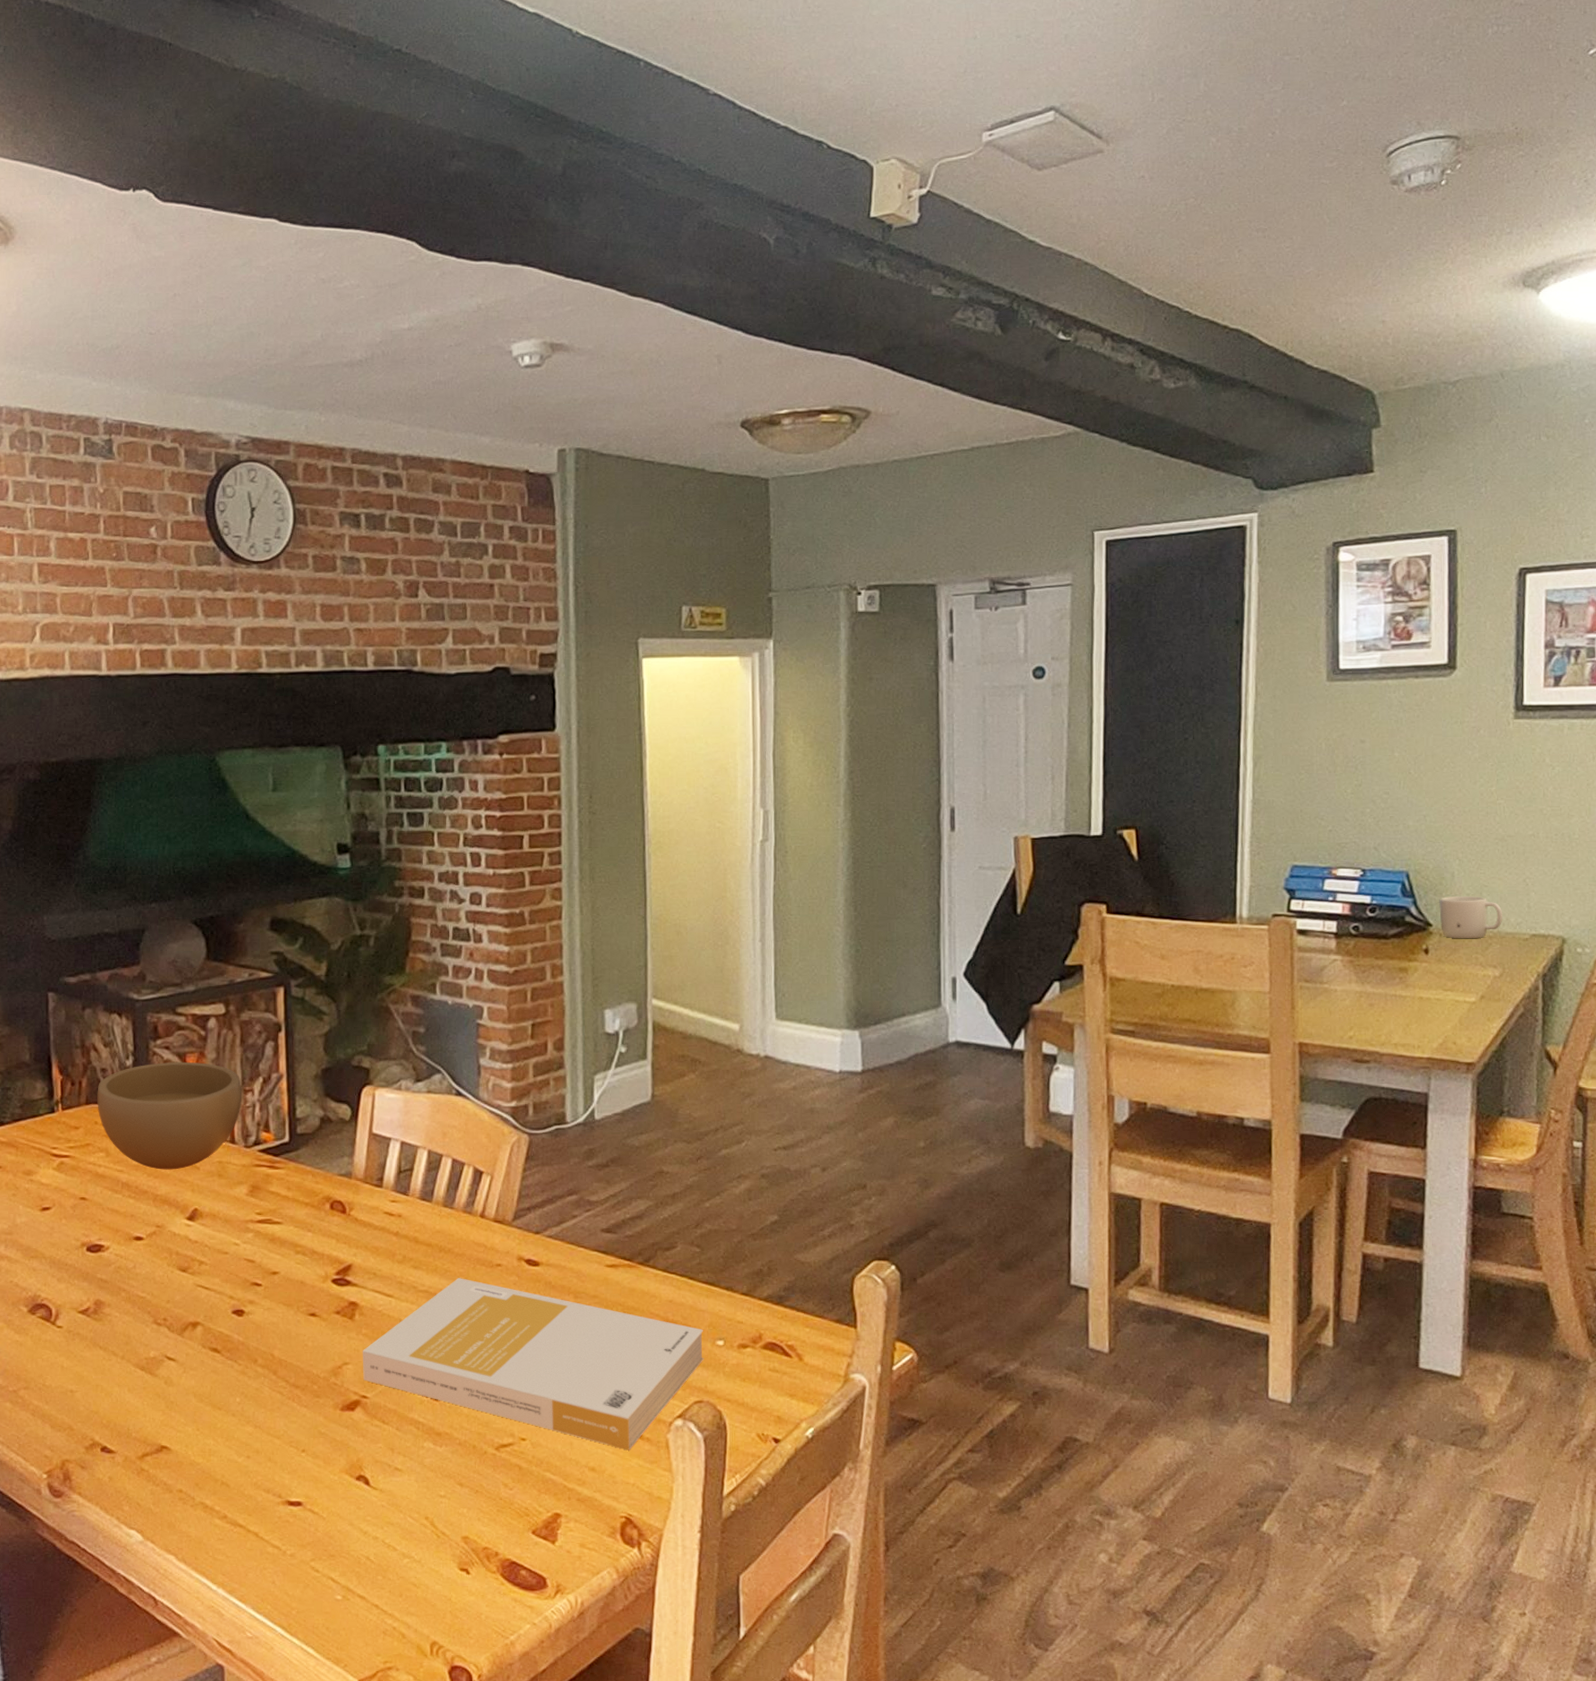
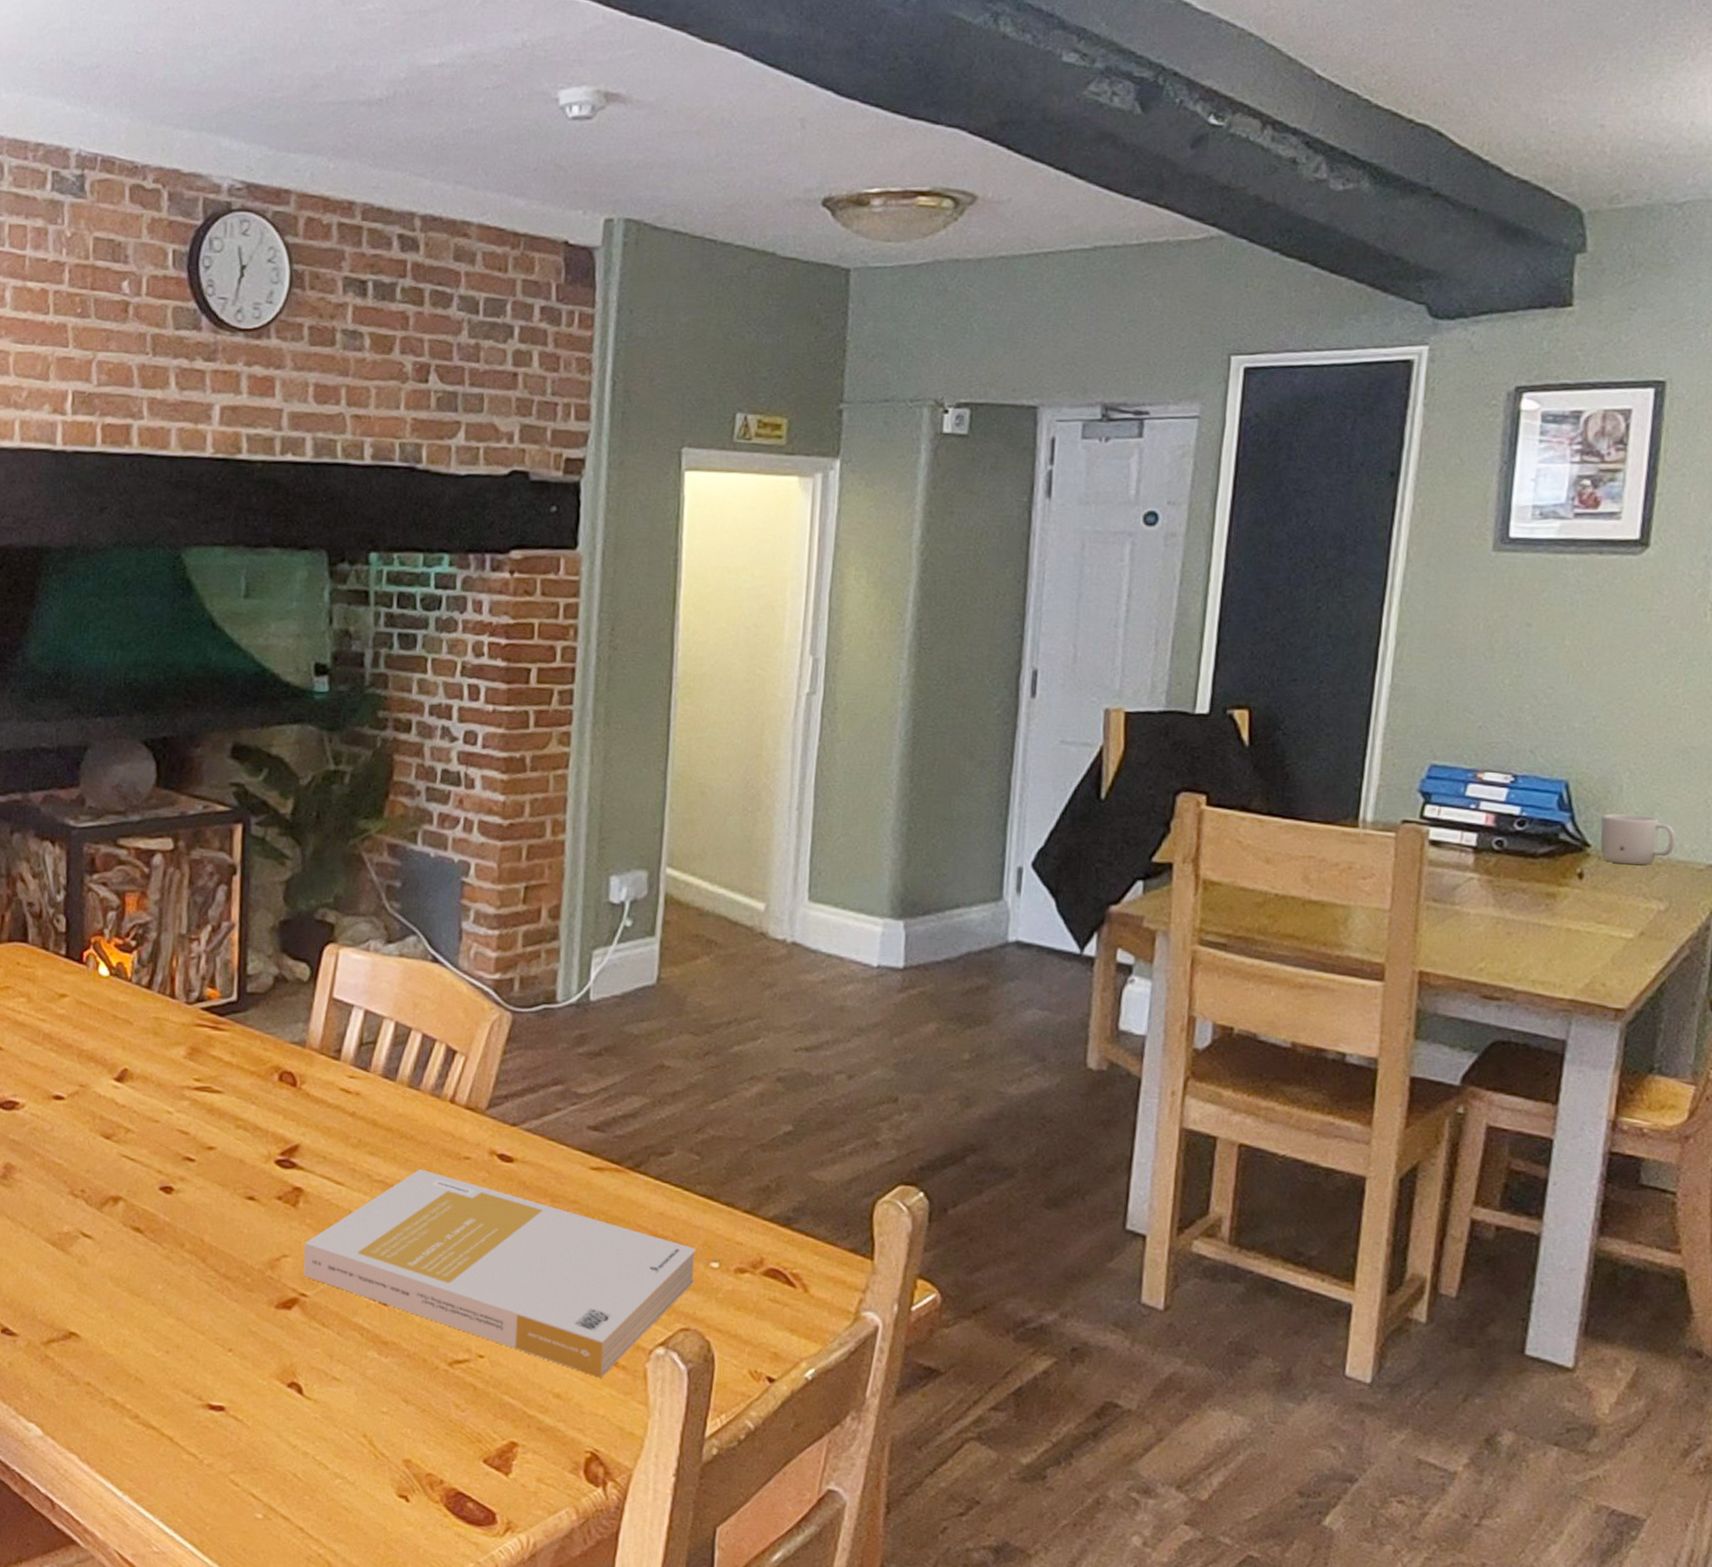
bowl: present [97,1062,242,1170] -> none [20,900,187,1023]

